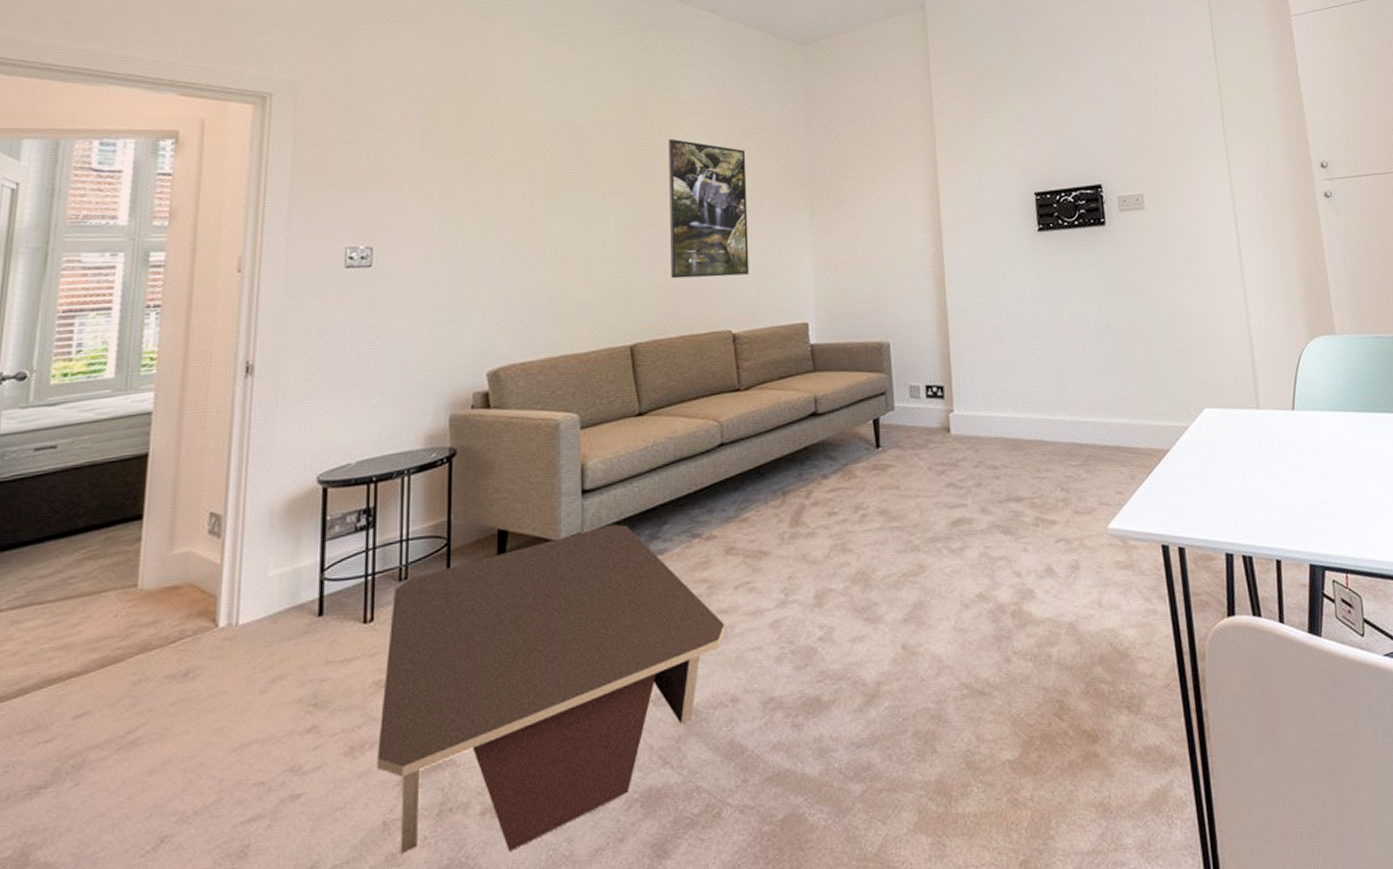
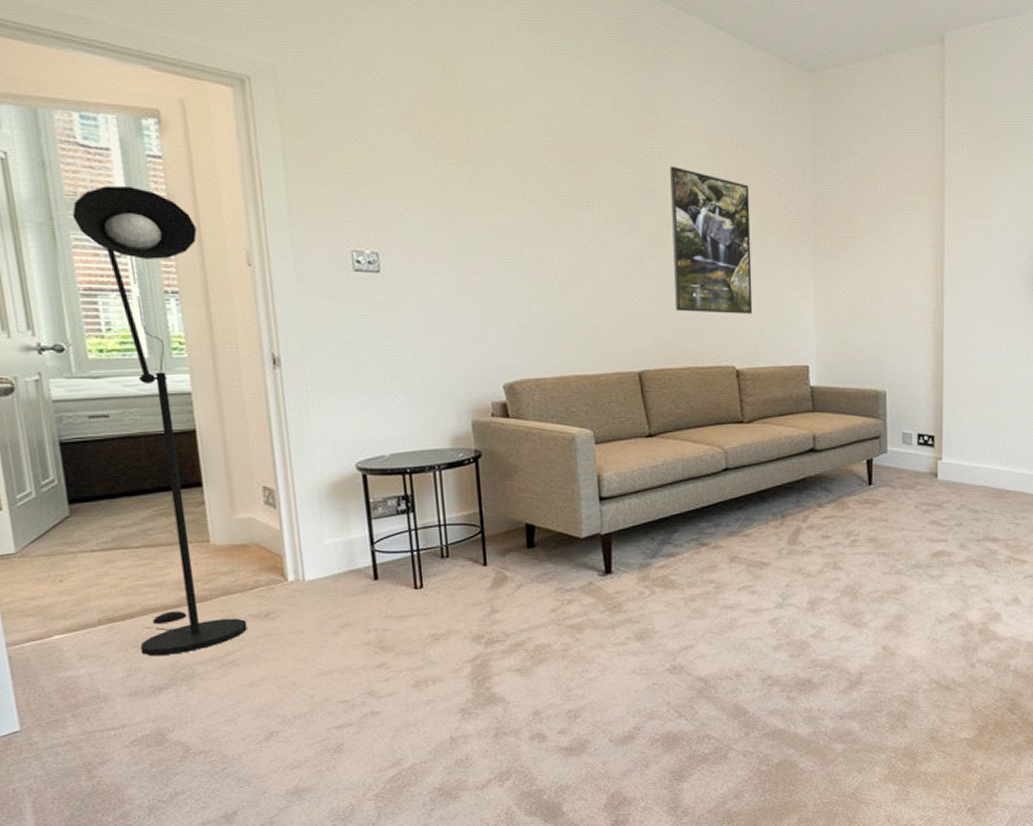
floor lamp: none [26,205,192,744] -> present [72,186,248,656]
coffee table: present [377,524,725,854] -> none [438,528,730,766]

